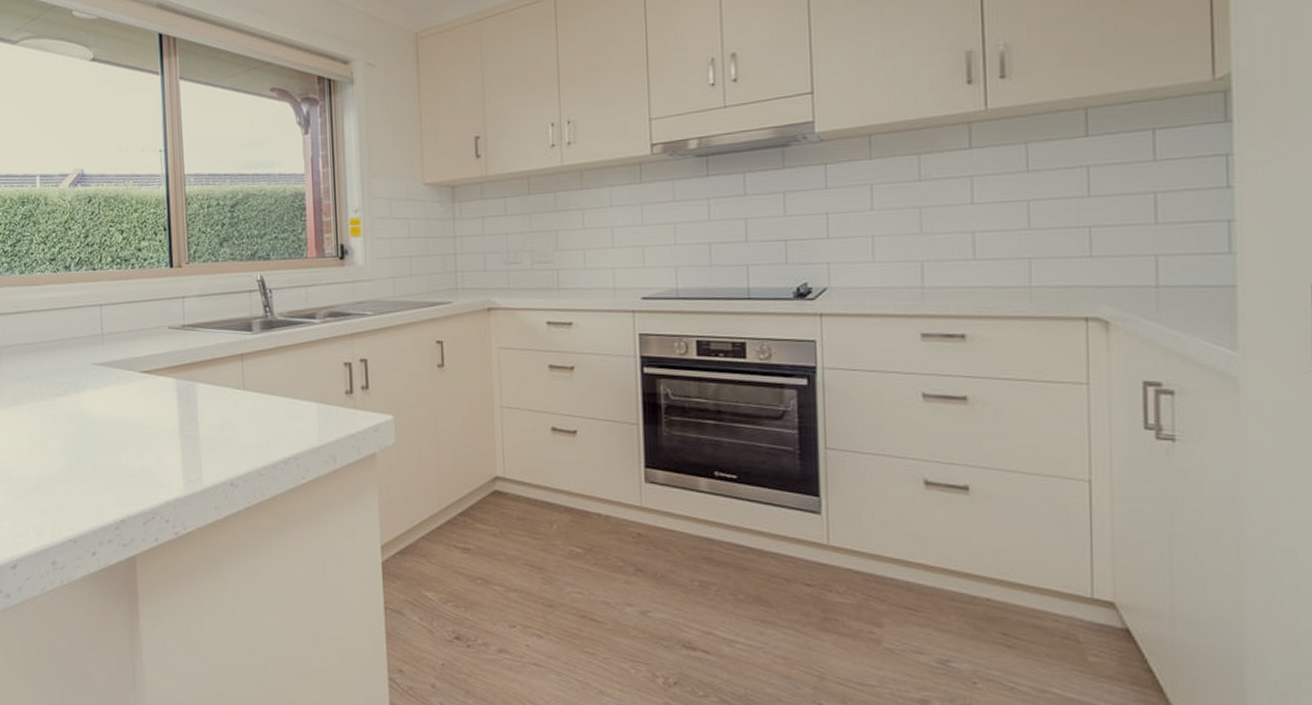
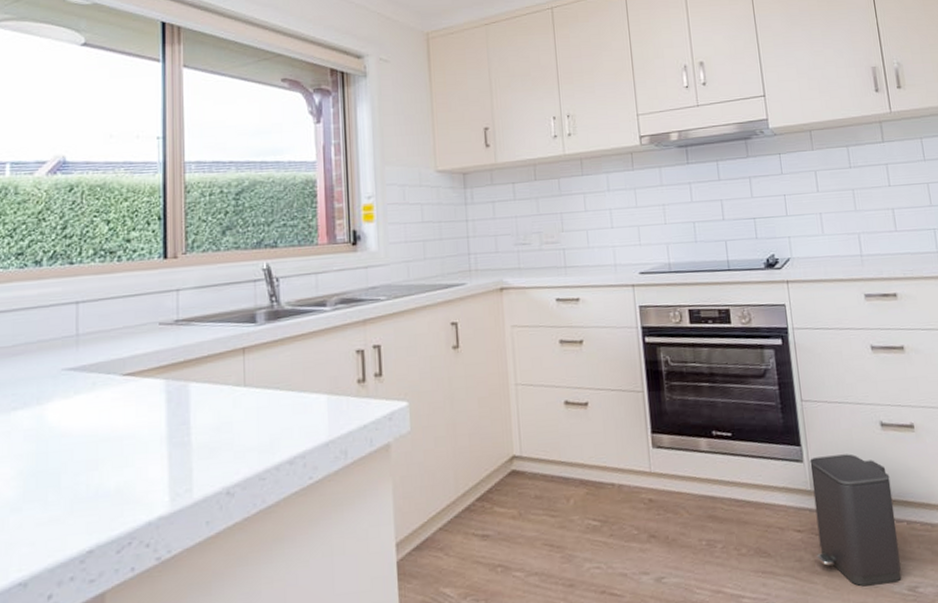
pedal bin: none [827,511,932,653] -> present [809,453,902,587]

